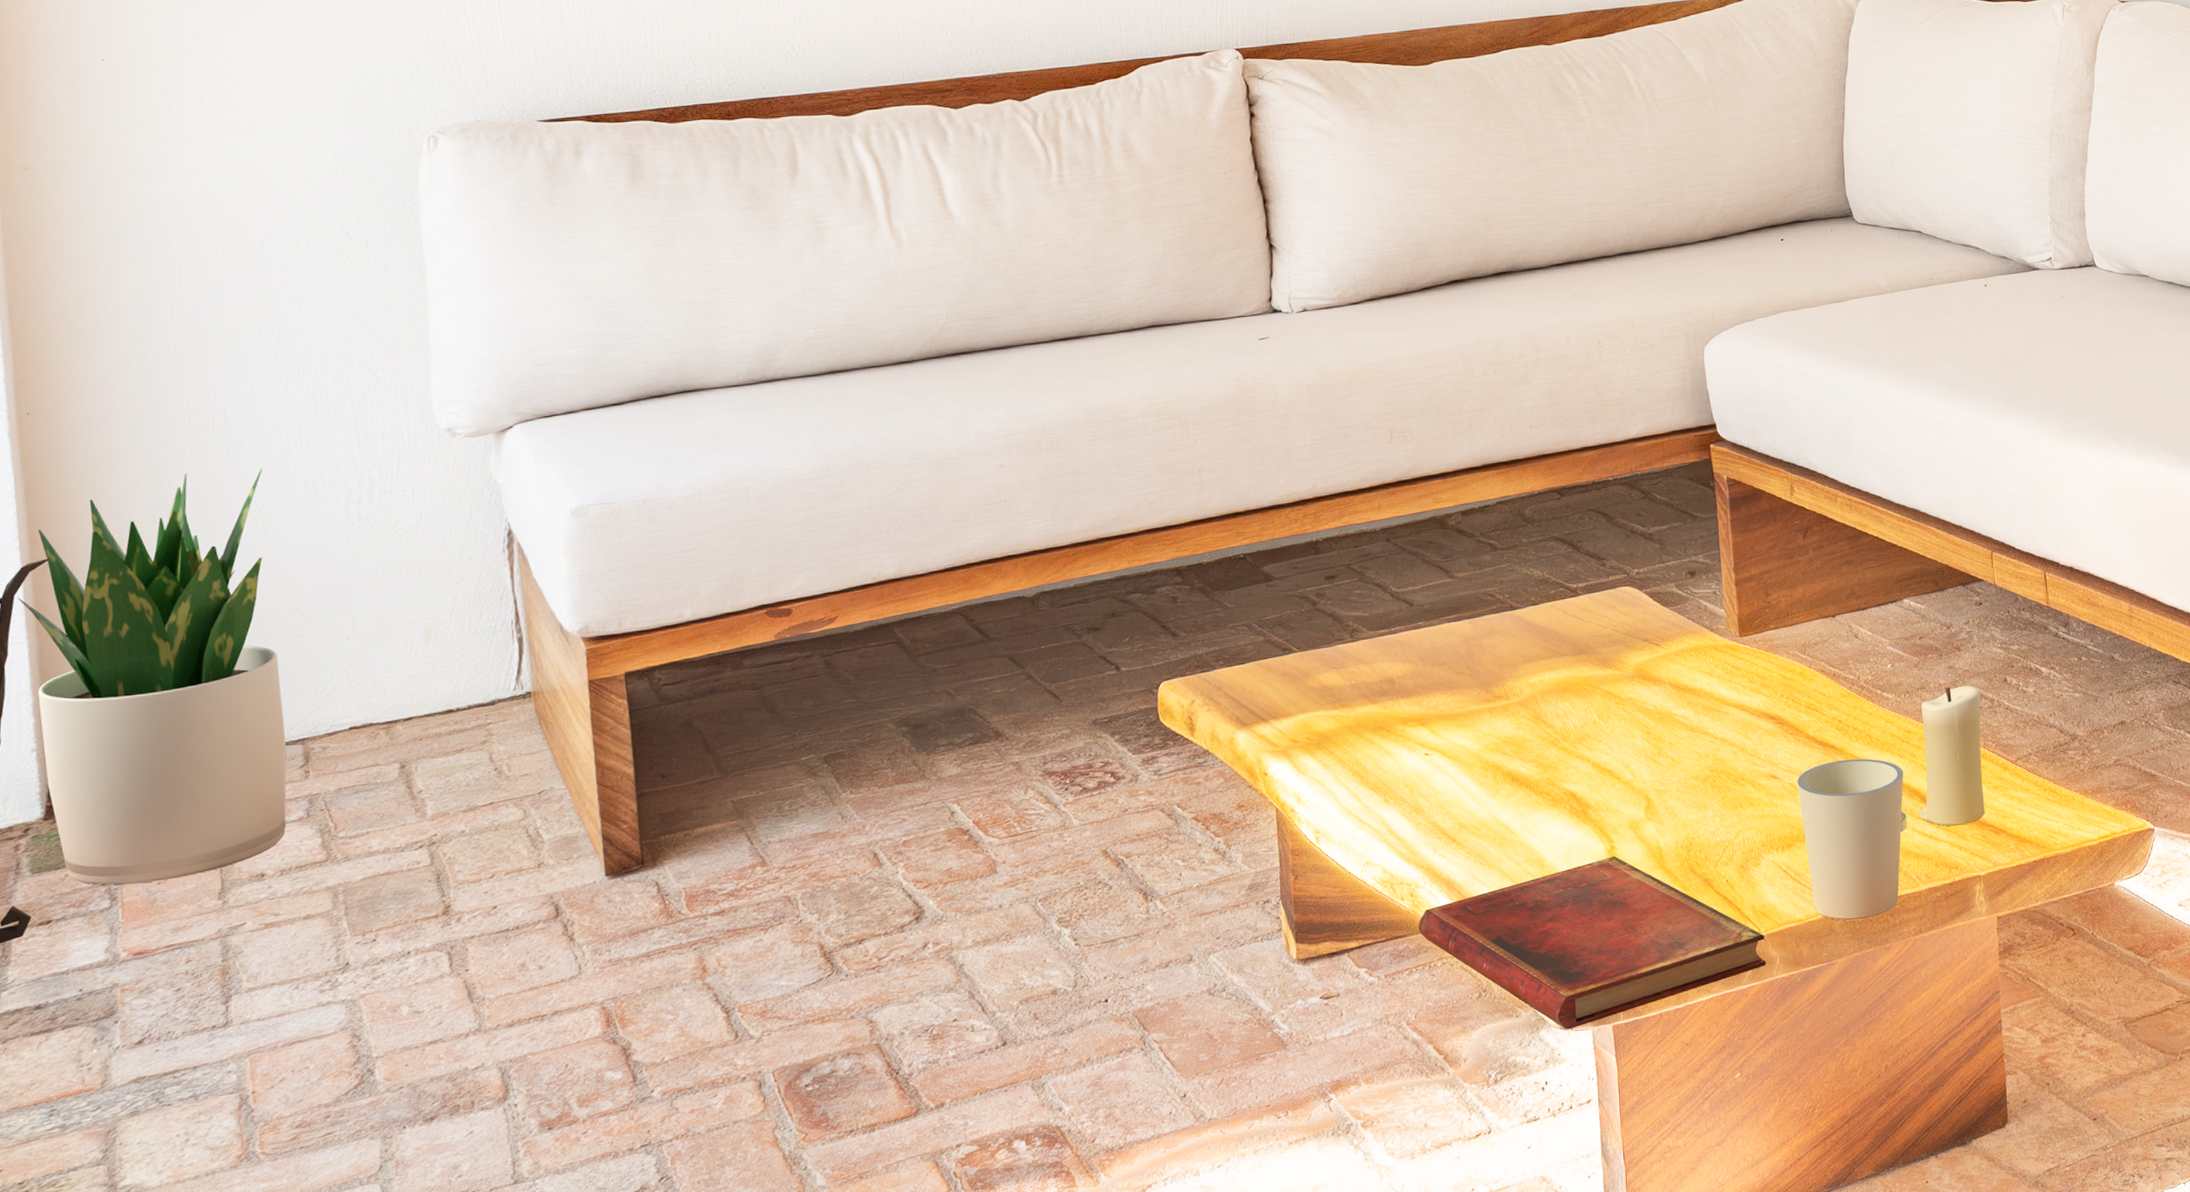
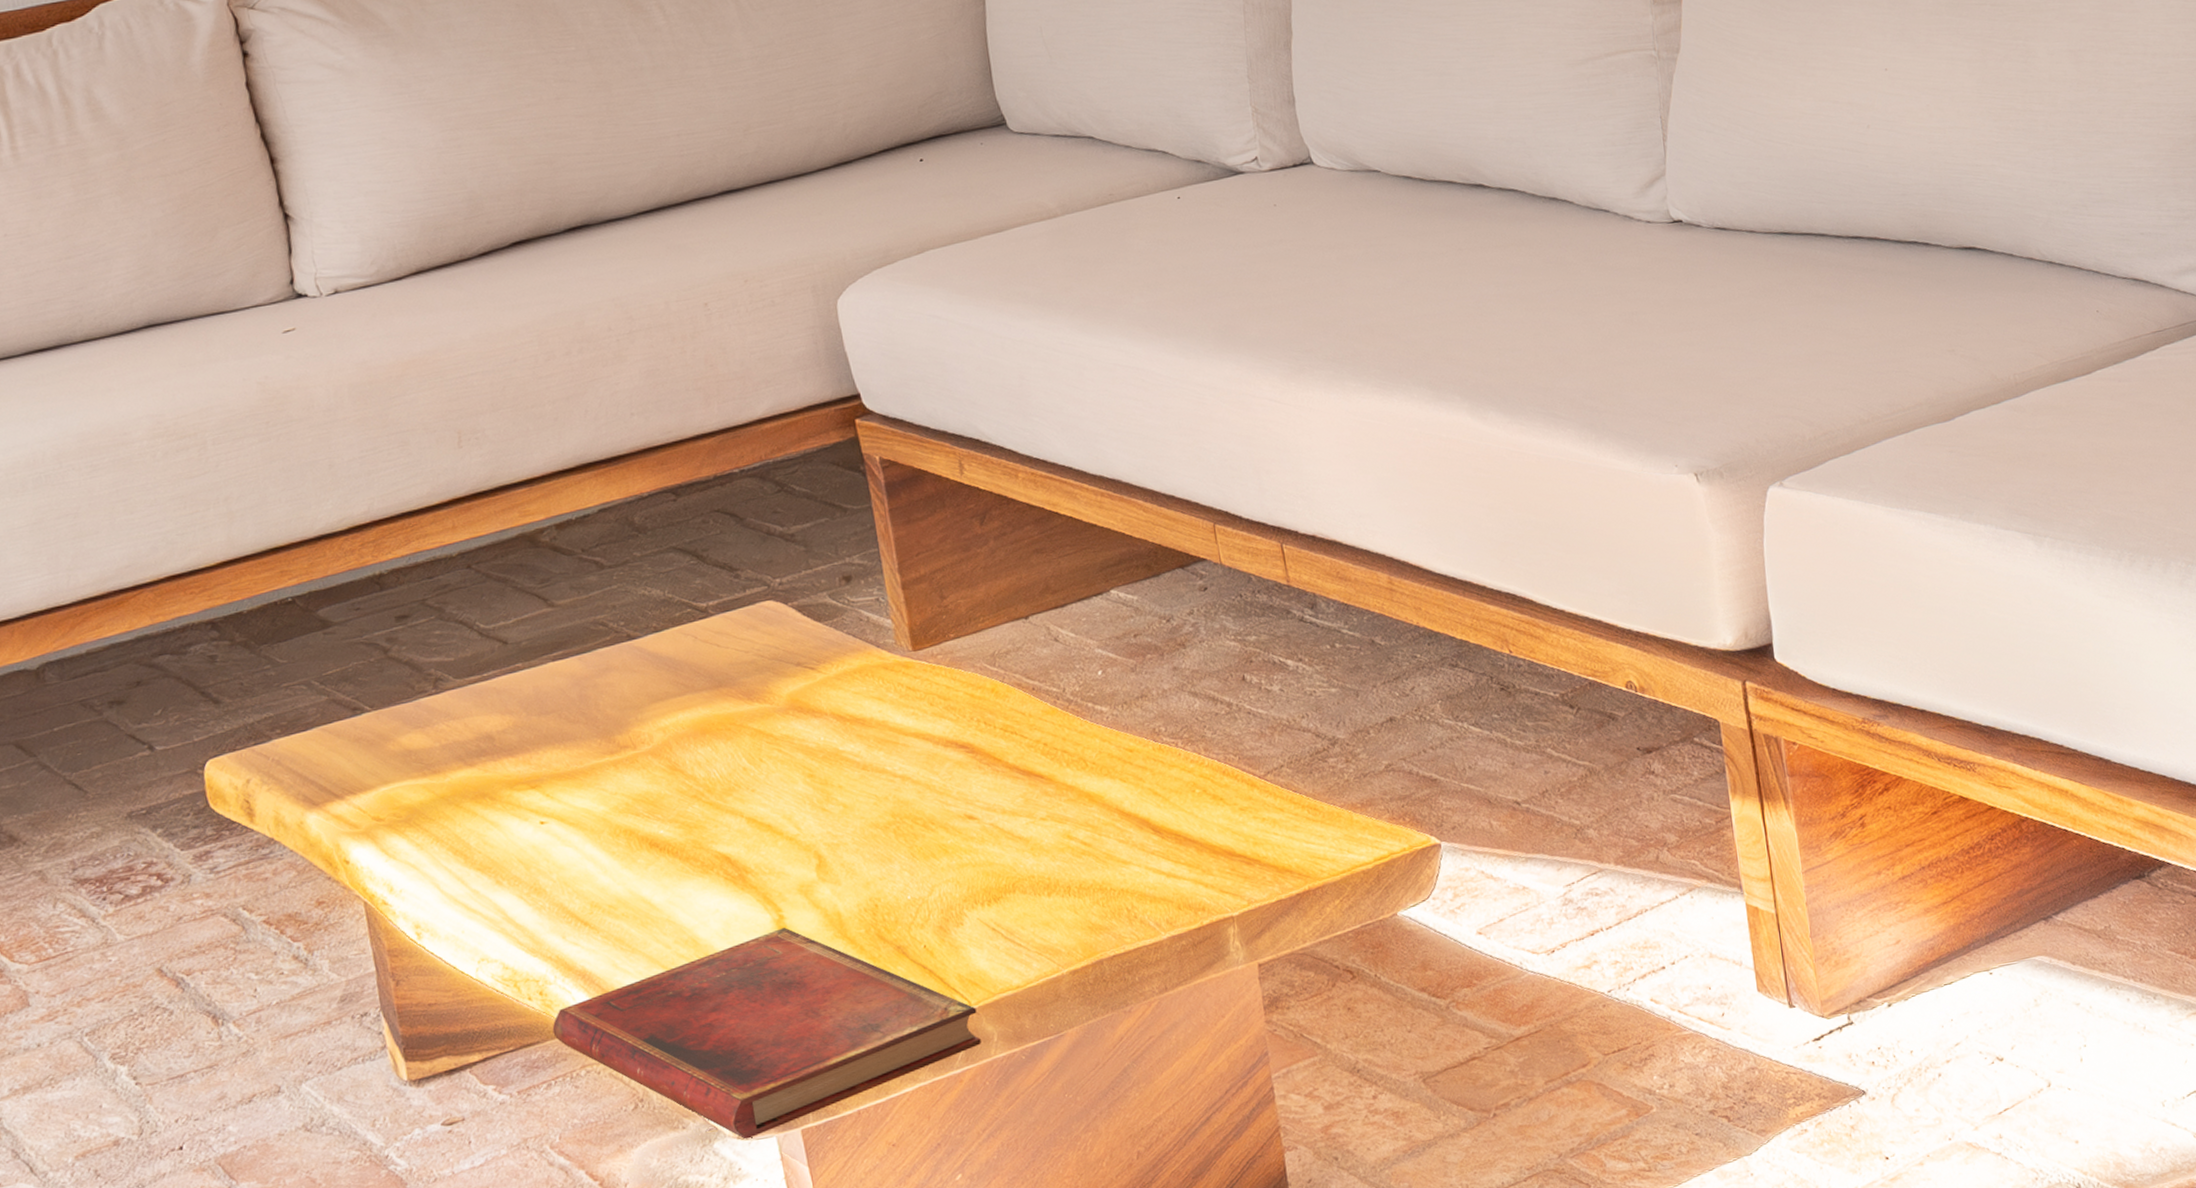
cup: present [1797,758,1907,921] -> none [999,786,1139,983]
candle: present [1919,685,1985,827] -> none [1143,688,1233,861]

